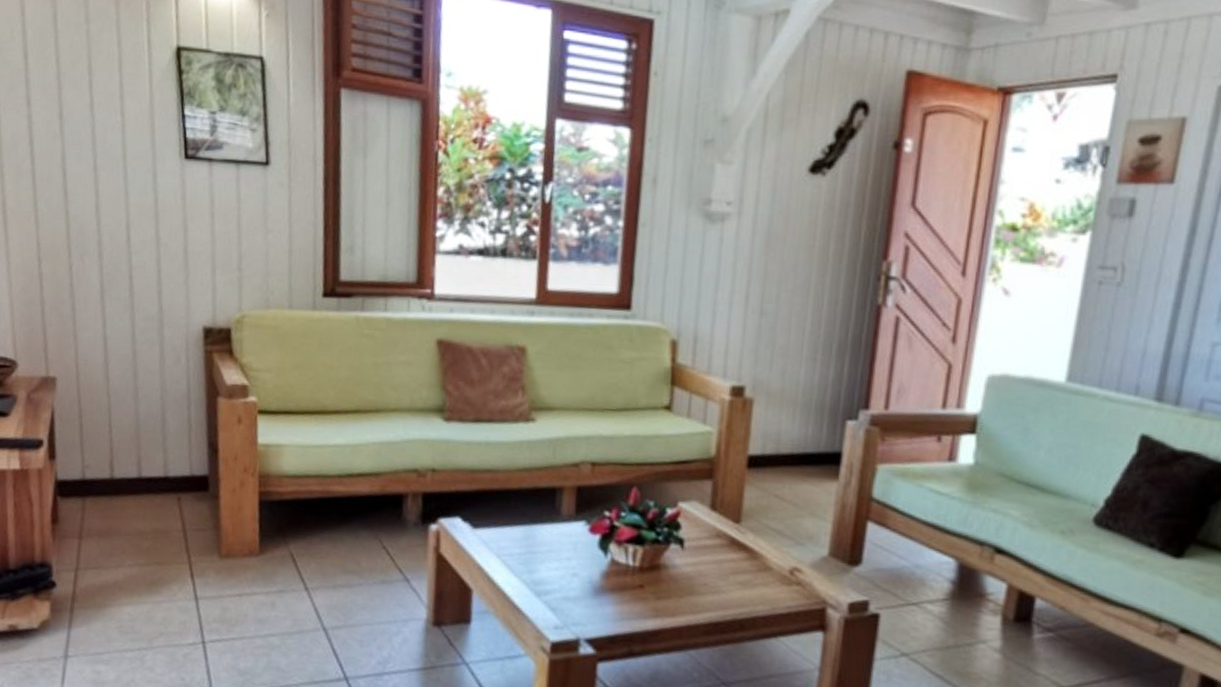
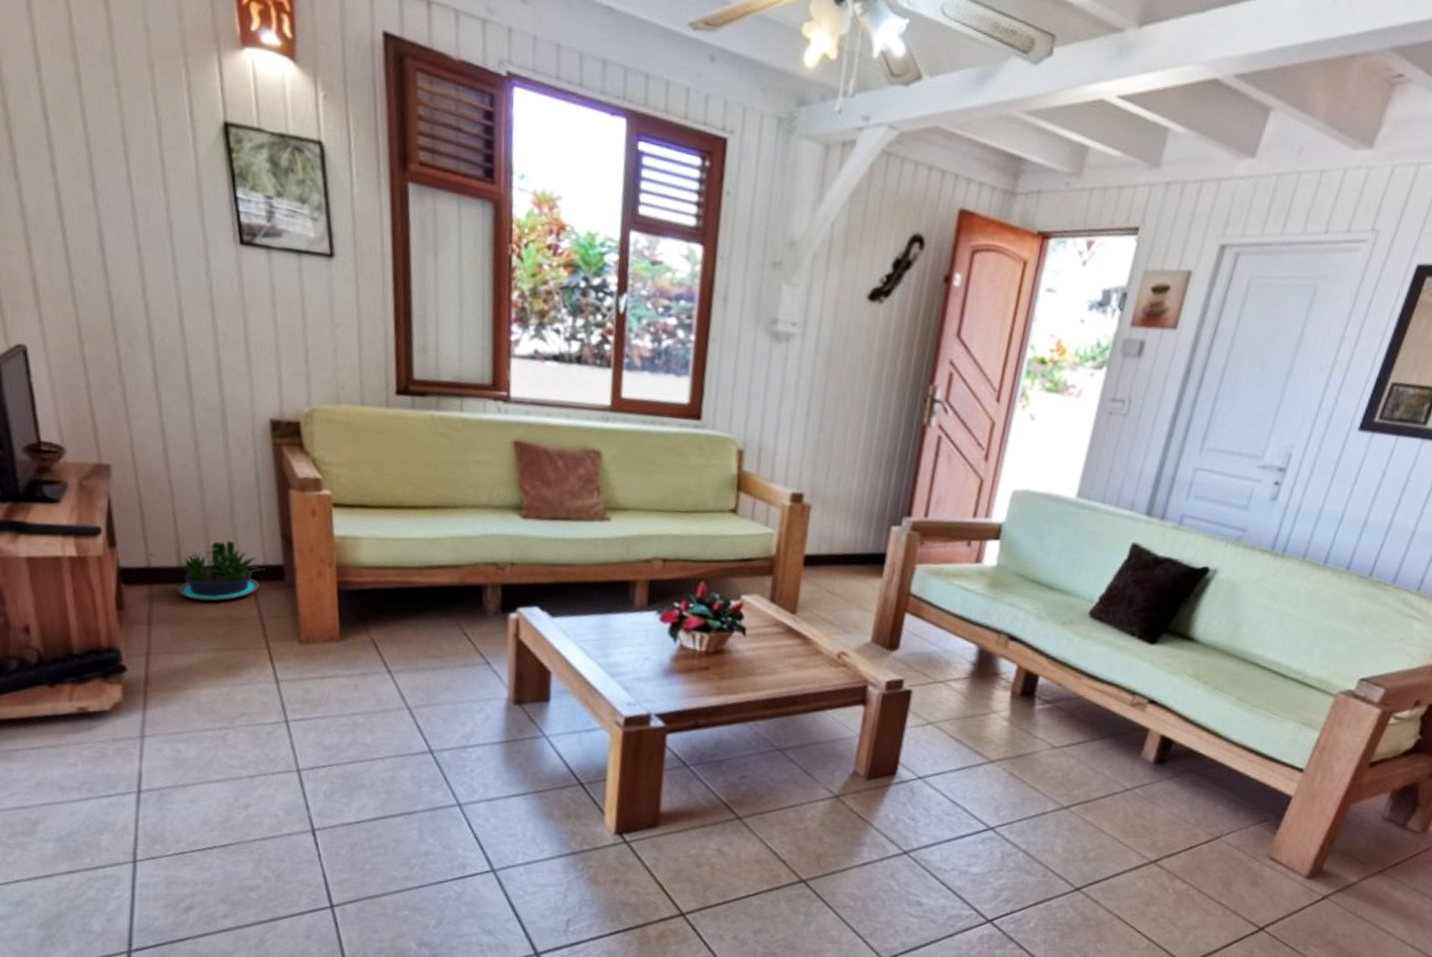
potted plant: none [109,450,191,514] -> present [178,540,266,601]

